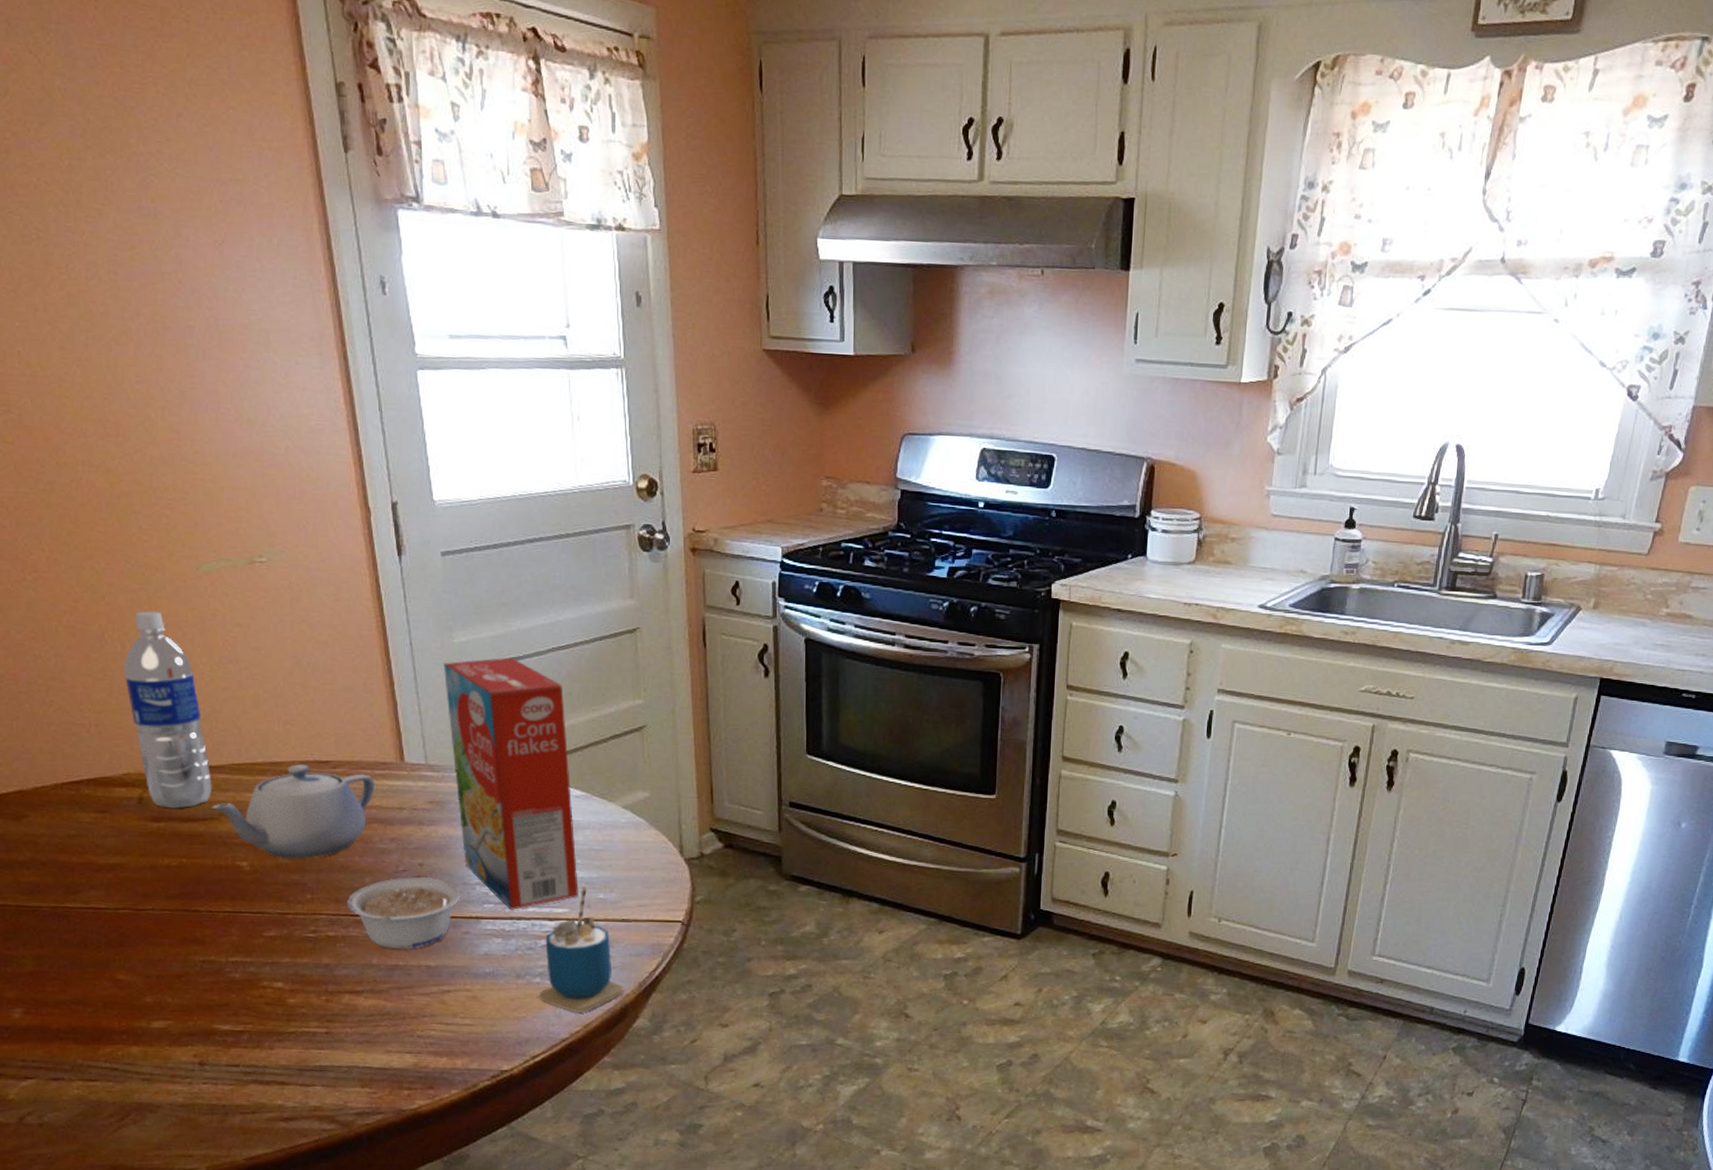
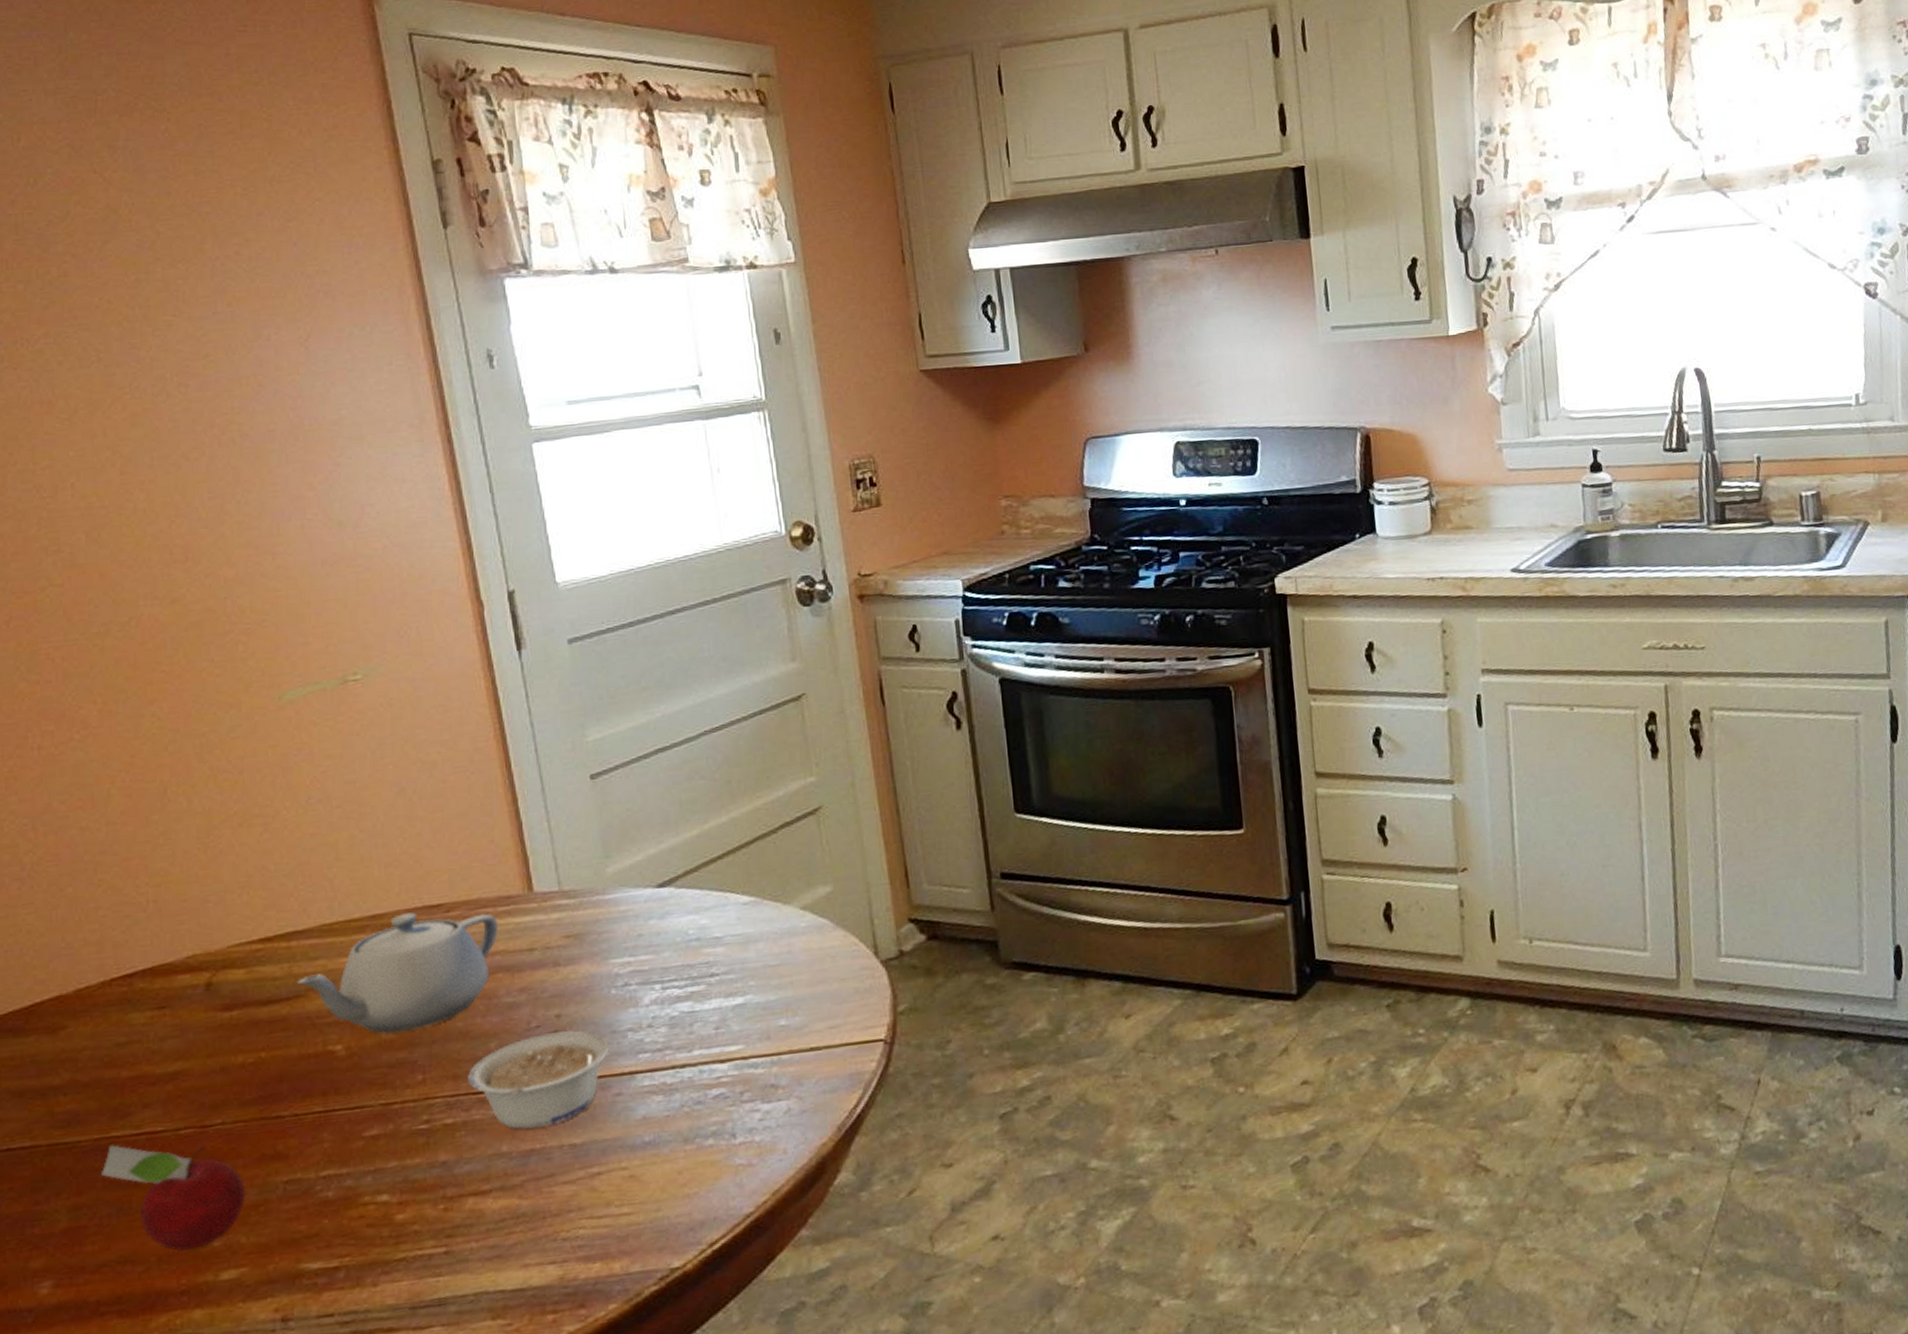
fruit: none [58,913,171,1001] -> present [102,1145,246,1251]
water bottle: present [123,611,213,809] -> none [189,754,298,991]
cereal box: present [444,657,578,910] -> none [576,748,755,1057]
cup: present [540,886,624,1012] -> none [714,1013,820,1177]

